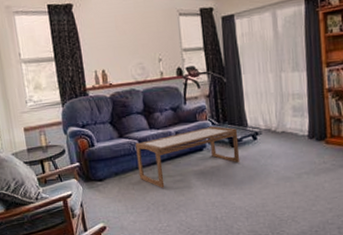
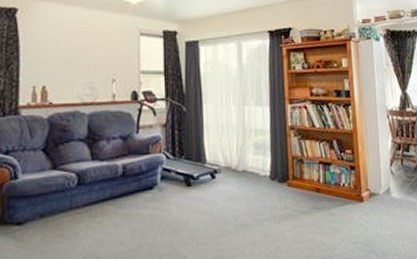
coffee table: present [135,125,240,188] -> none [71,160,196,236]

